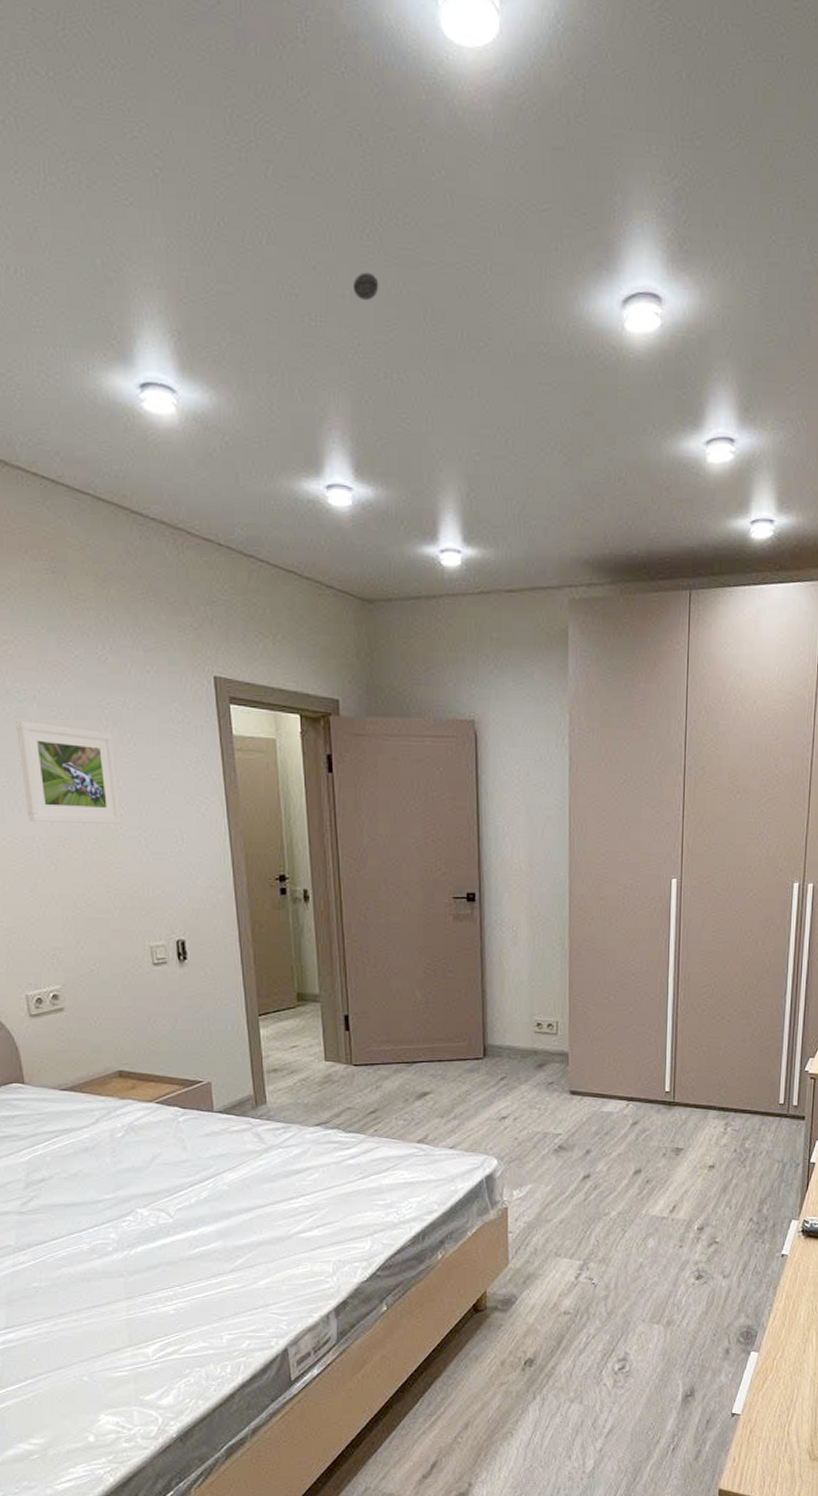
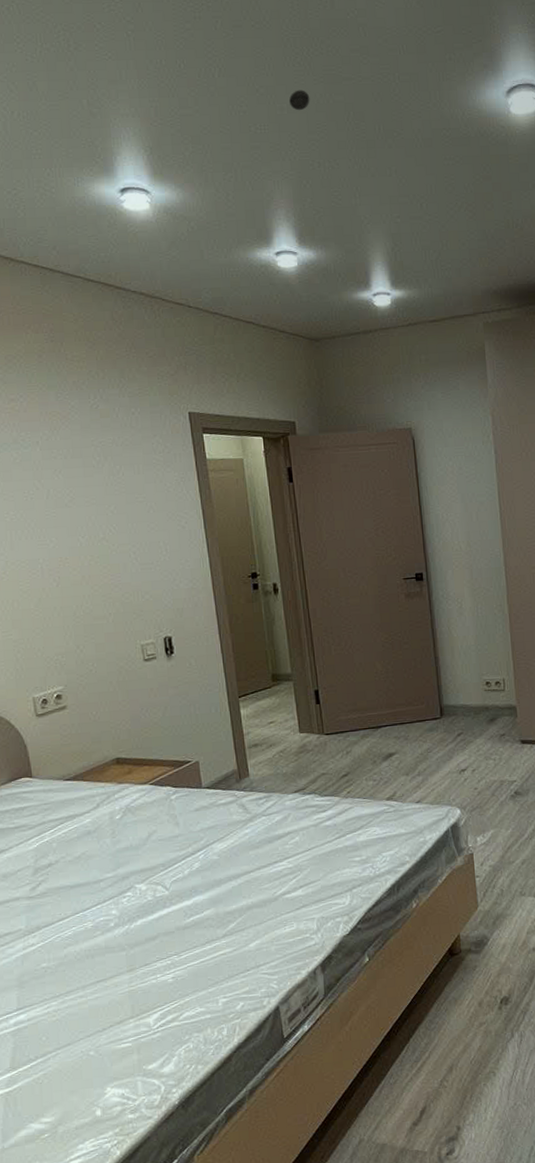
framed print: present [16,720,123,824] -> none [22,462,115,547]

